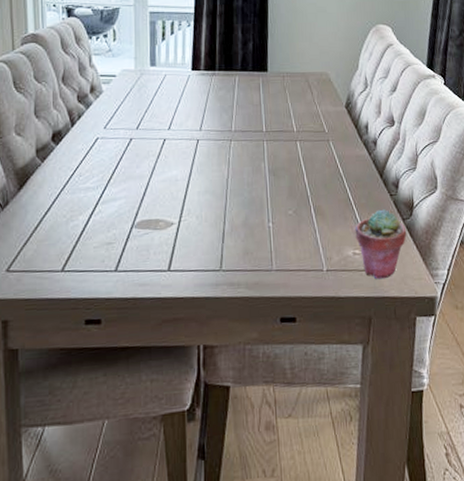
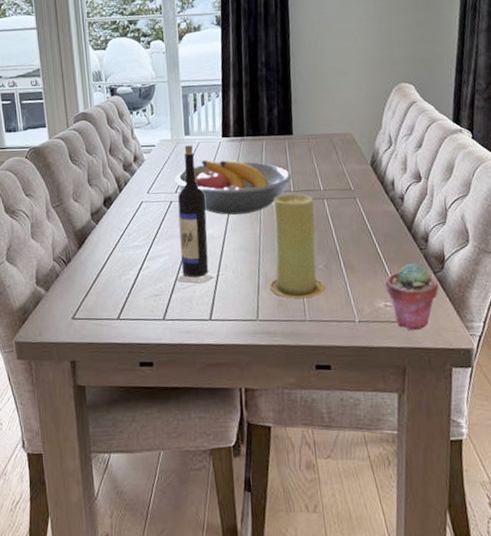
fruit bowl: none [136,93,264,155] -> present [174,159,292,215]
wine bottle: none [138,77,170,224] -> present [177,145,209,277]
candle: none [235,133,293,247] -> present [269,193,325,298]

